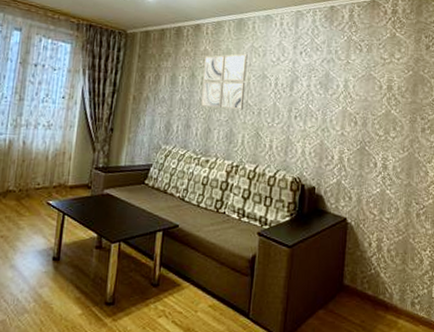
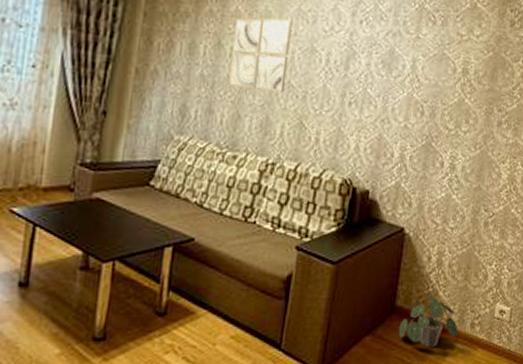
potted plant: none [347,276,400,323] -> present [398,295,458,348]

